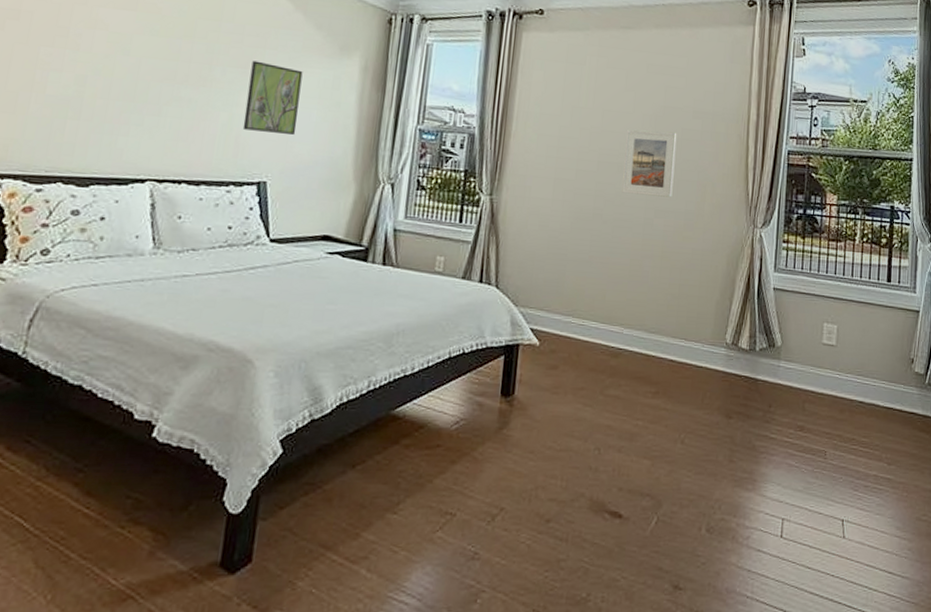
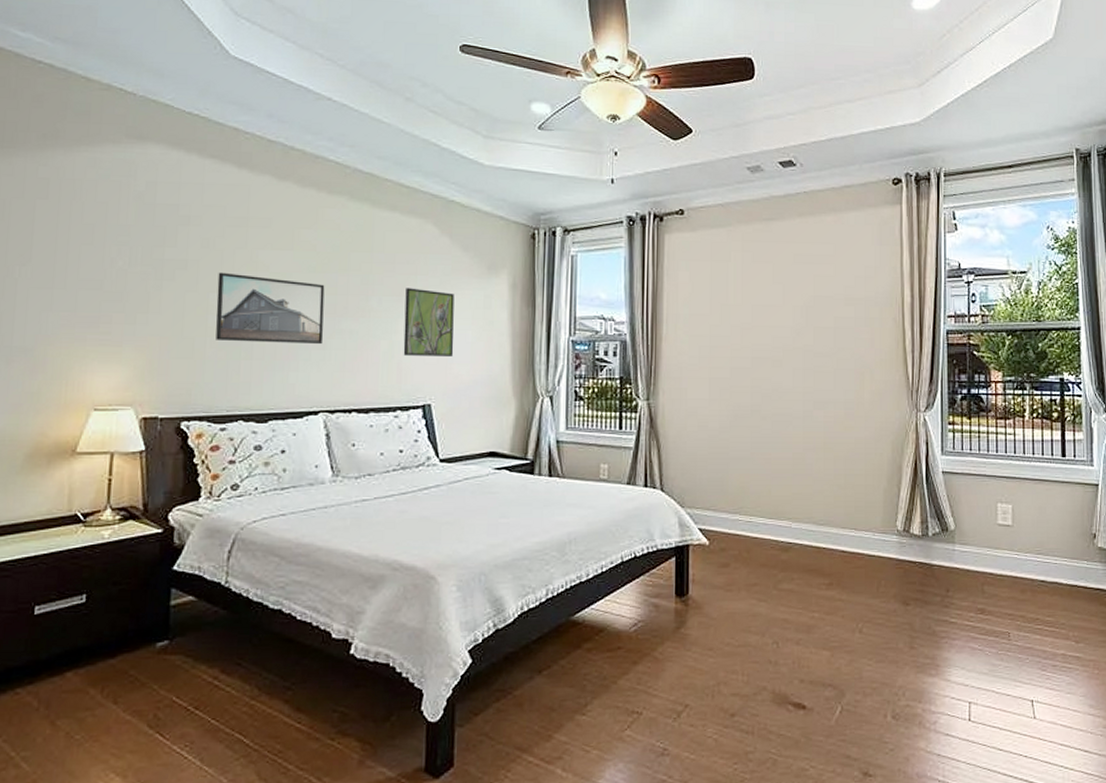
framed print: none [42,26,167,111] -> present [216,272,325,345]
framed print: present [622,129,677,198] -> none [778,321,830,388]

